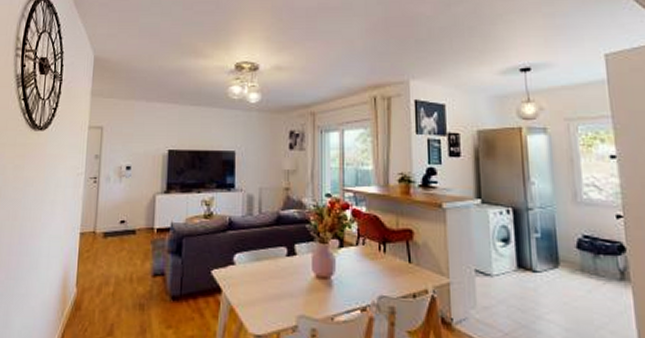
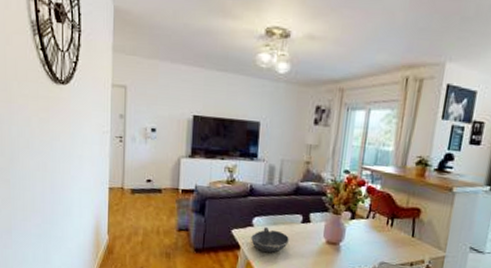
bowl: none [233,264,274,294] -> present [251,227,289,253]

